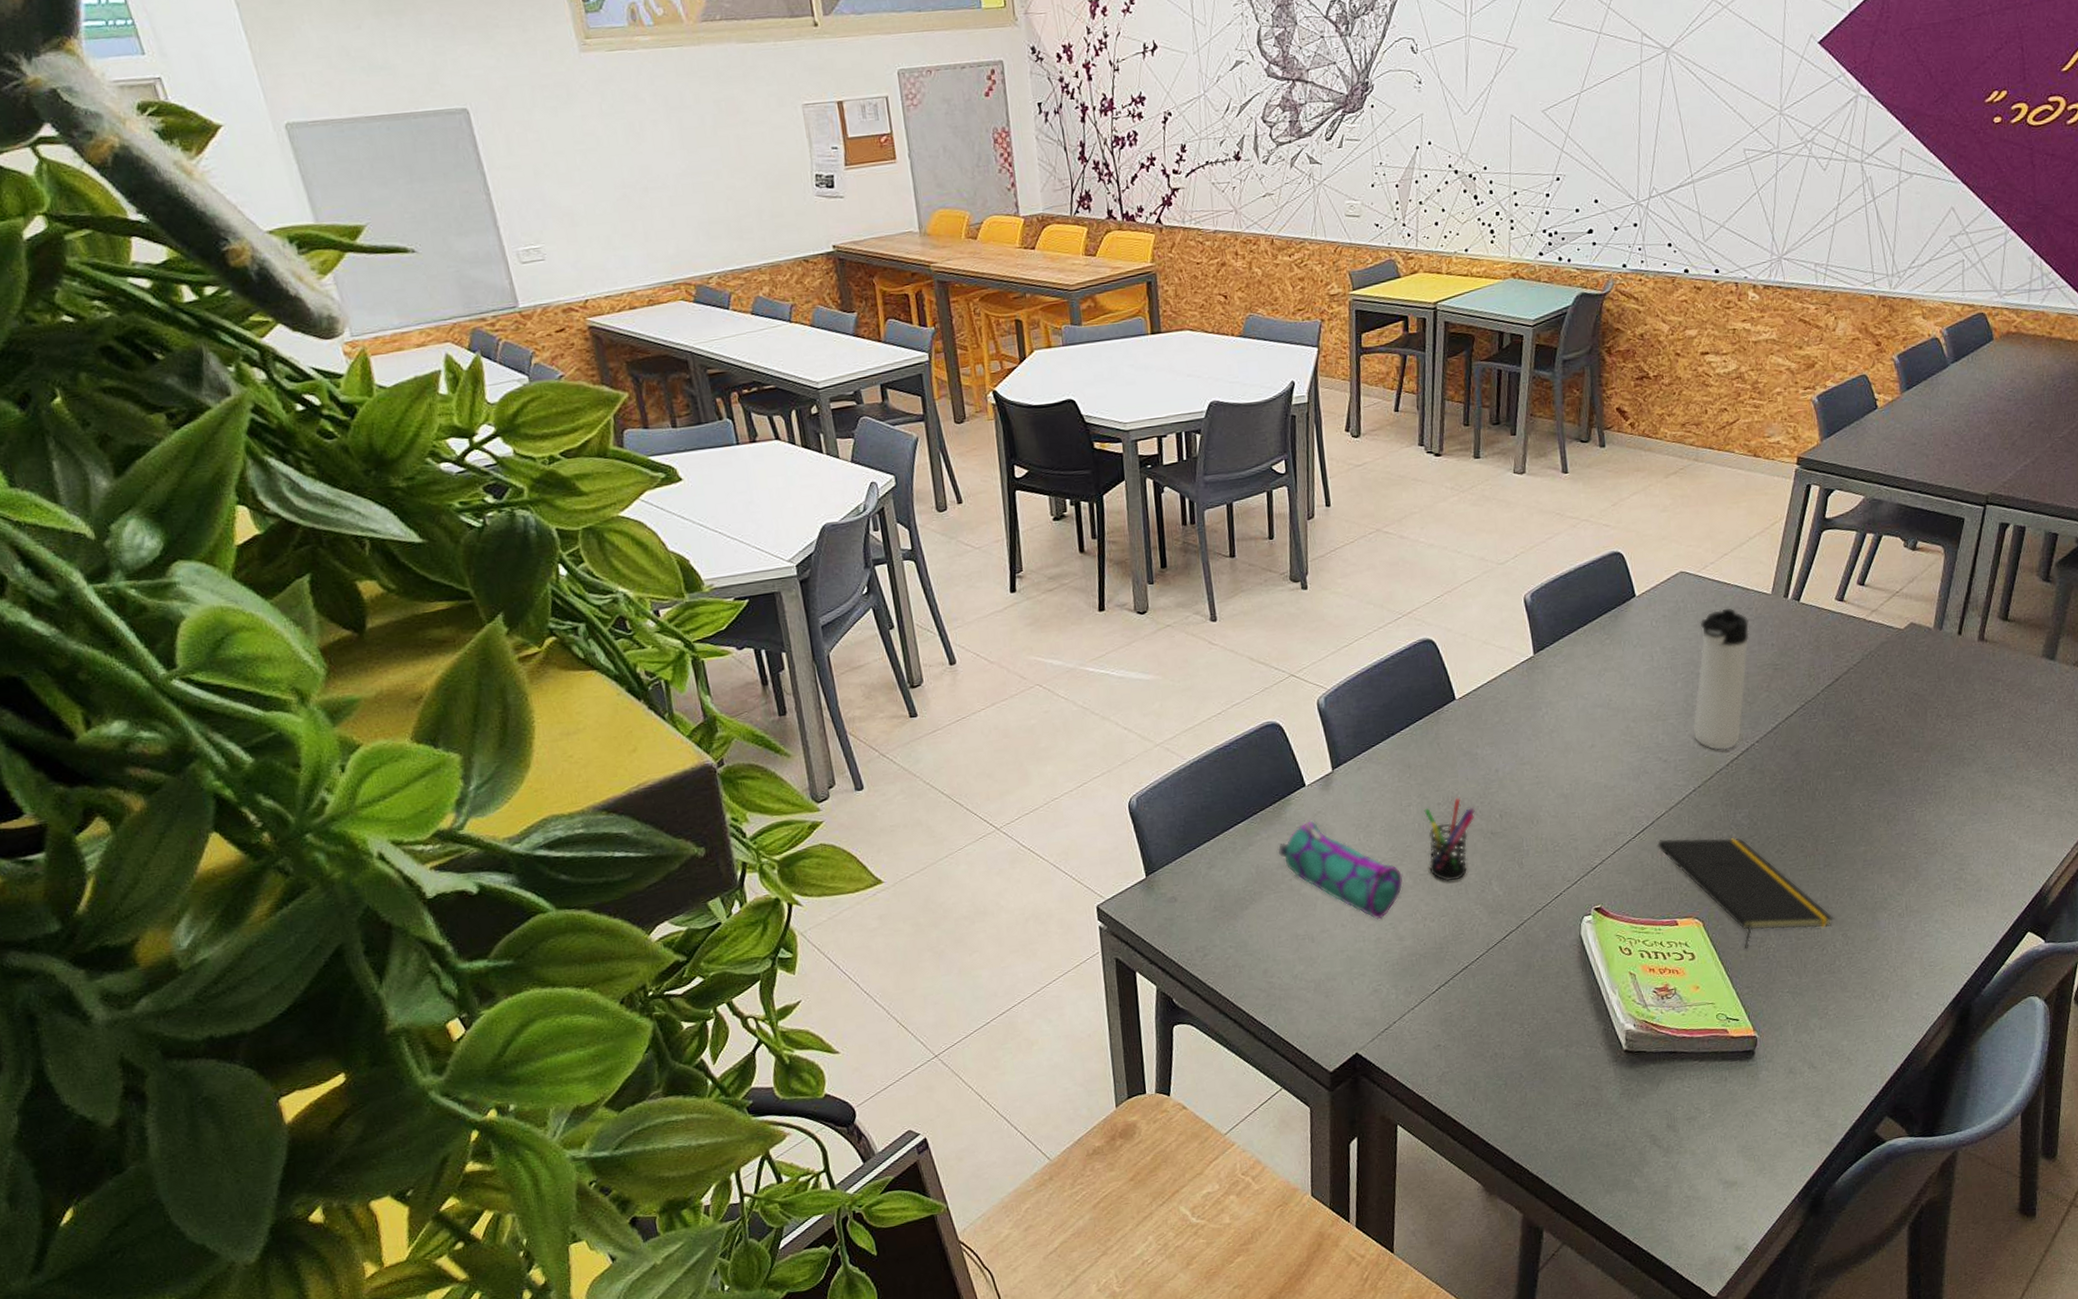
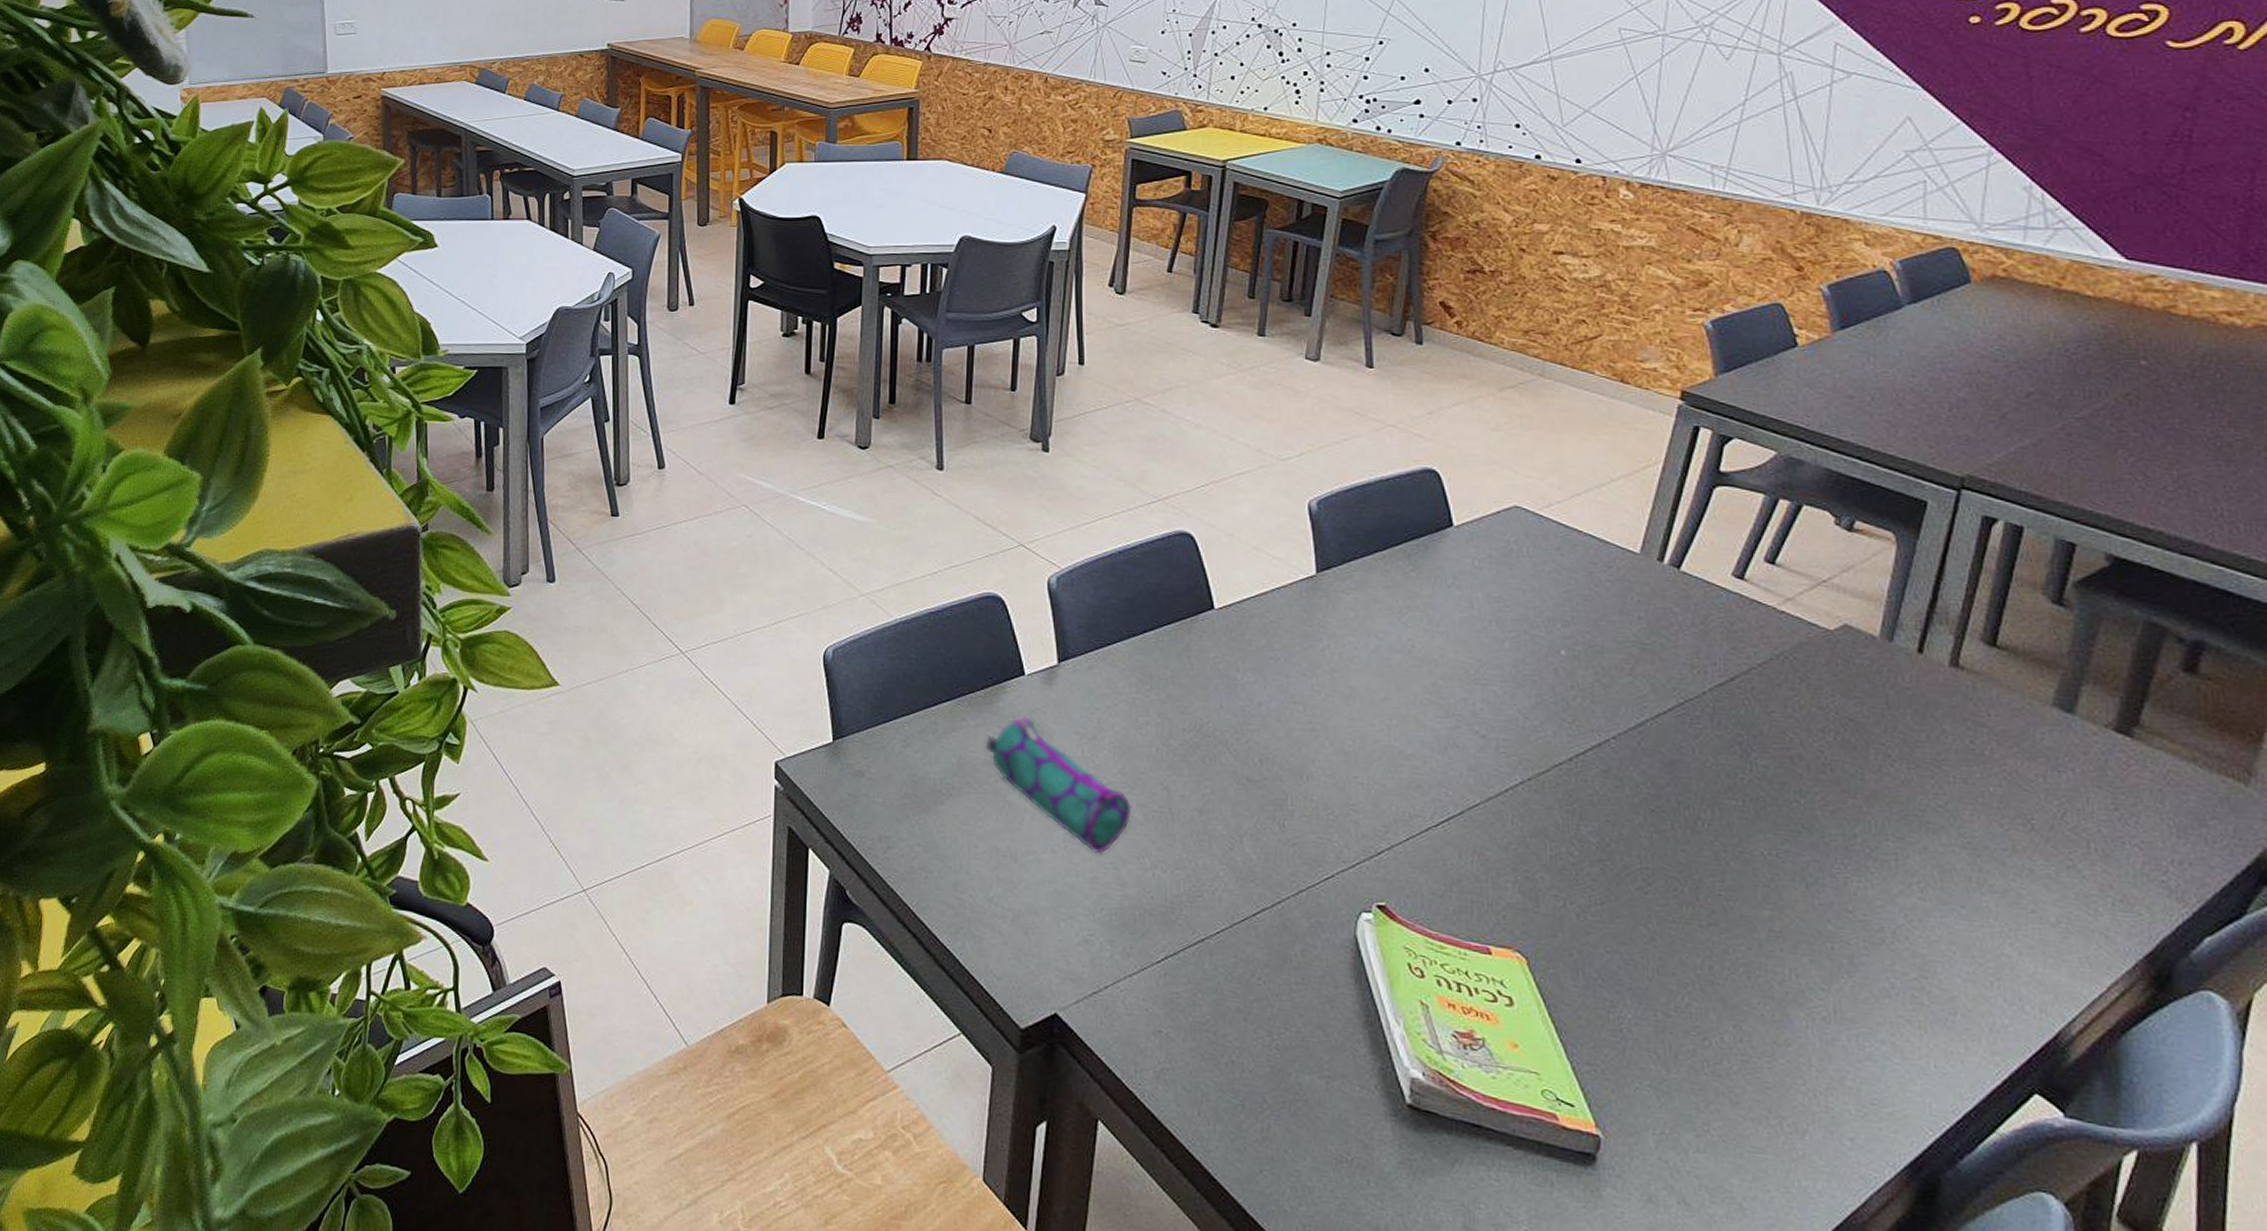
pen holder: present [1424,798,1475,882] -> none [1164,726,1228,829]
notepad: present [1656,837,1835,949] -> none [1466,837,1722,1010]
thermos bottle: present [1693,607,1749,751] -> none [1523,560,1607,740]

